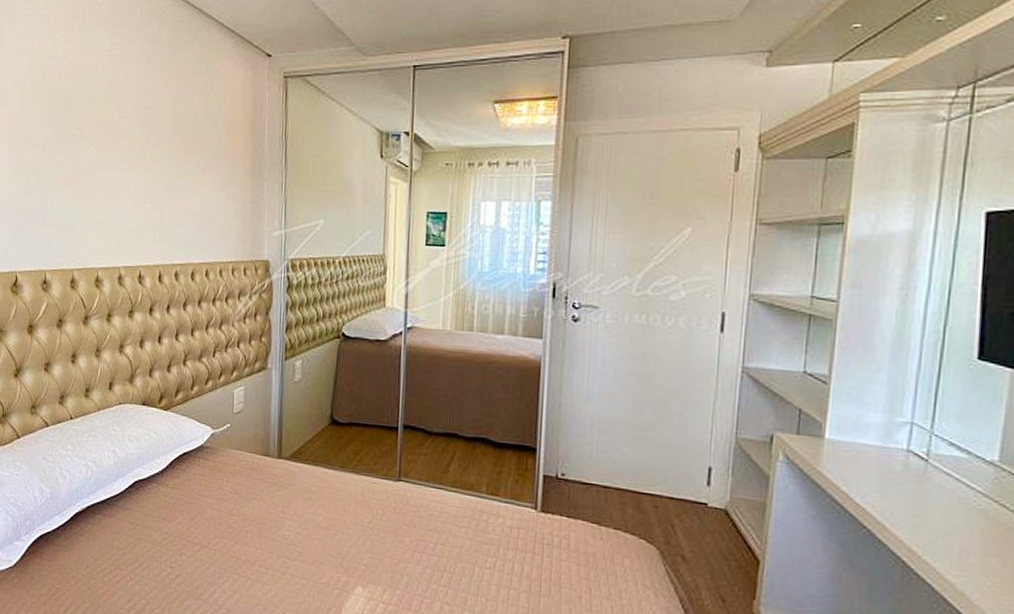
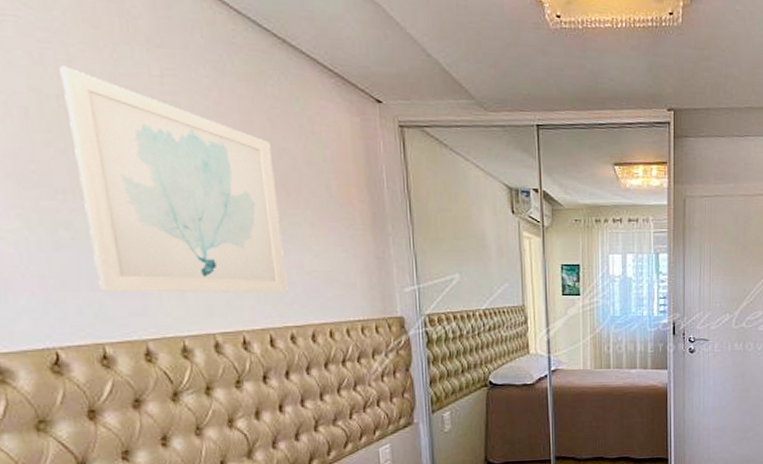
wall art: none [48,49,180,234] -> present [59,66,288,293]

